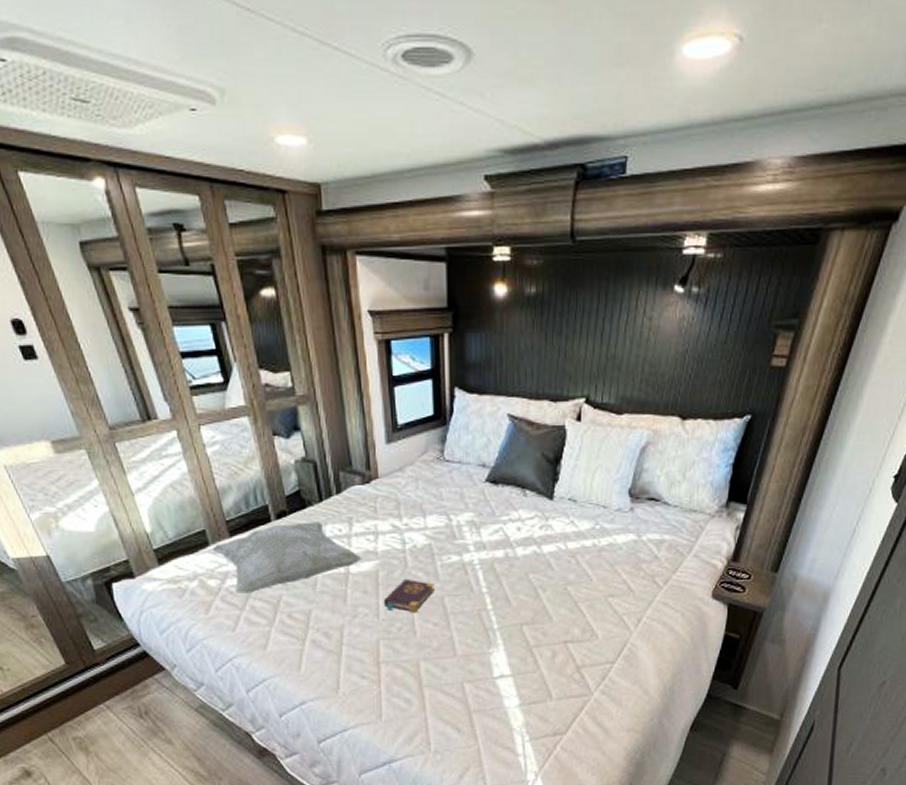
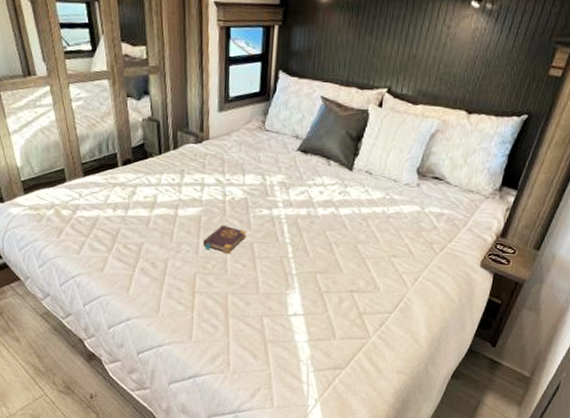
decorative pillow: present [212,521,363,594] -> none [68,170,189,224]

